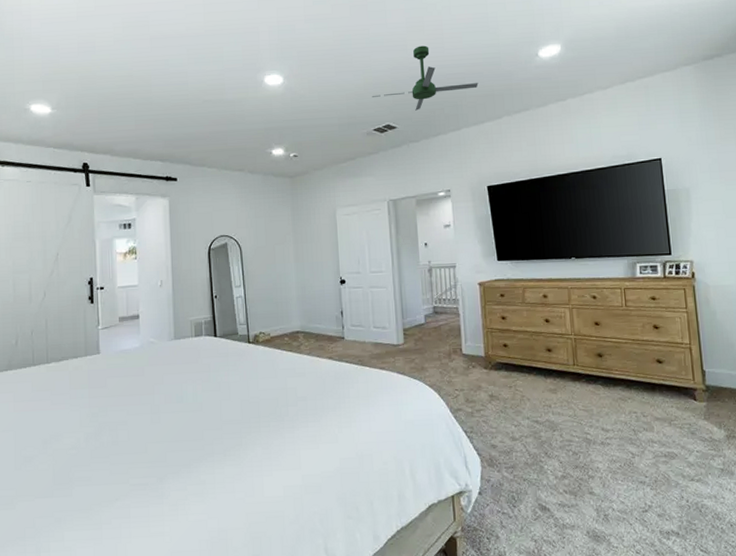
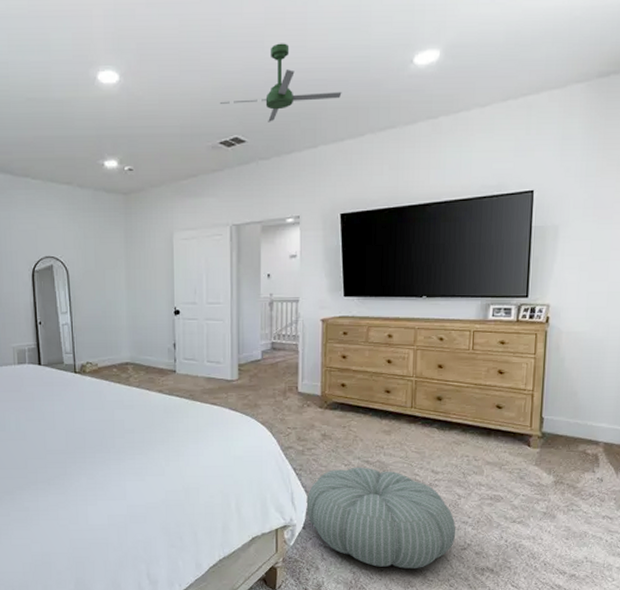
pouf: none [480,427,635,535] -> present [306,466,456,569]

